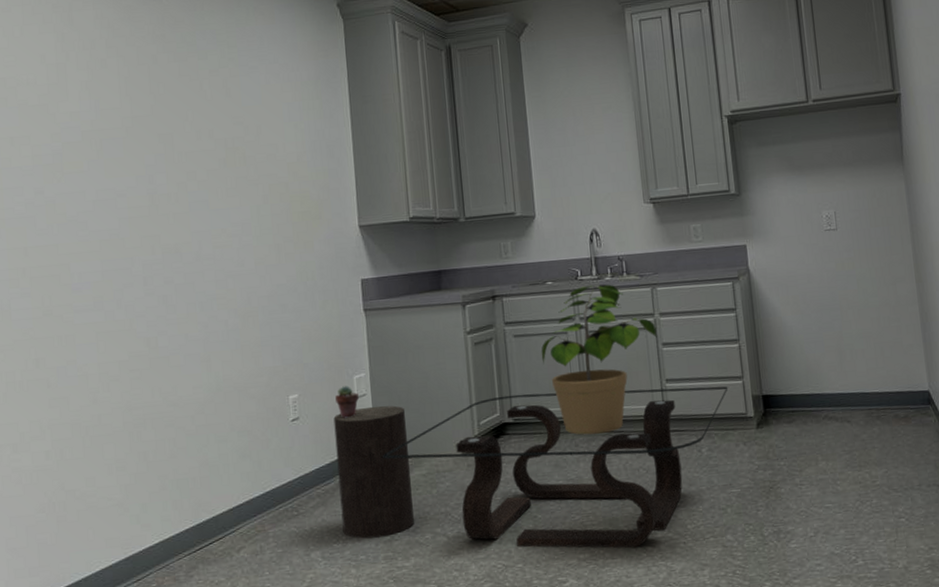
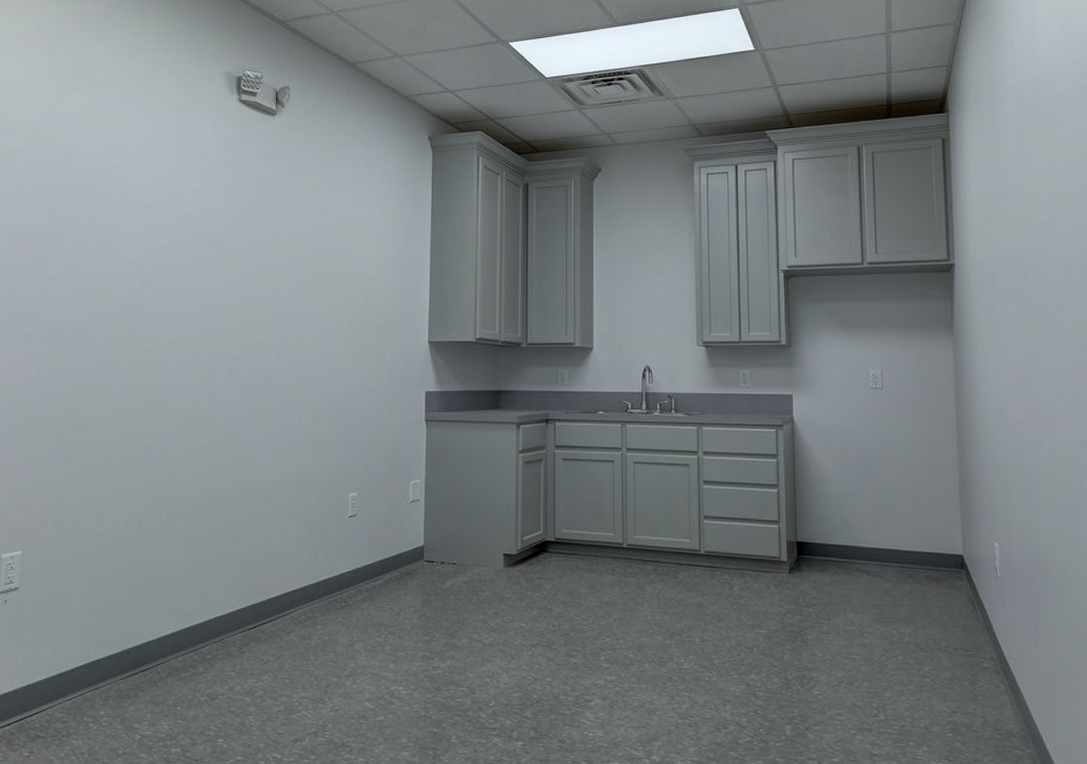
stool: present [333,405,415,539] -> none [386,511,455,637]
potted succulent: present [335,386,359,418] -> none [391,490,413,520]
coffee table: present [383,386,729,549] -> none [430,515,764,676]
potted plant: present [541,284,657,435] -> none [587,419,699,561]

